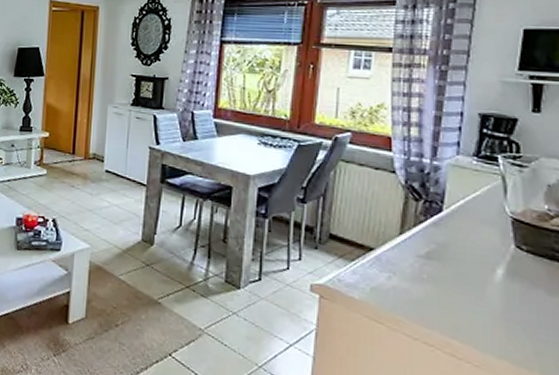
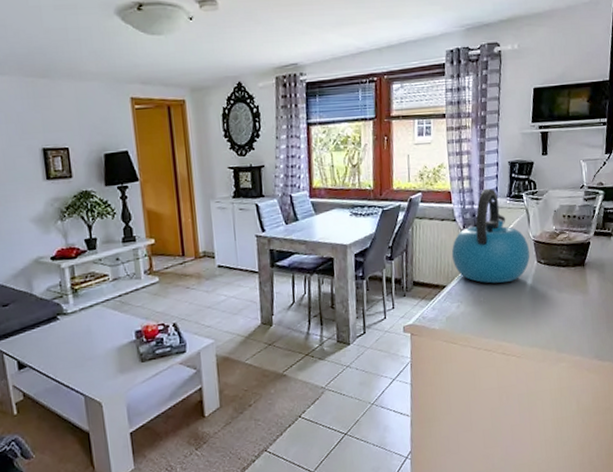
kettle: none [385,140,505,264] -> present [451,188,530,284]

